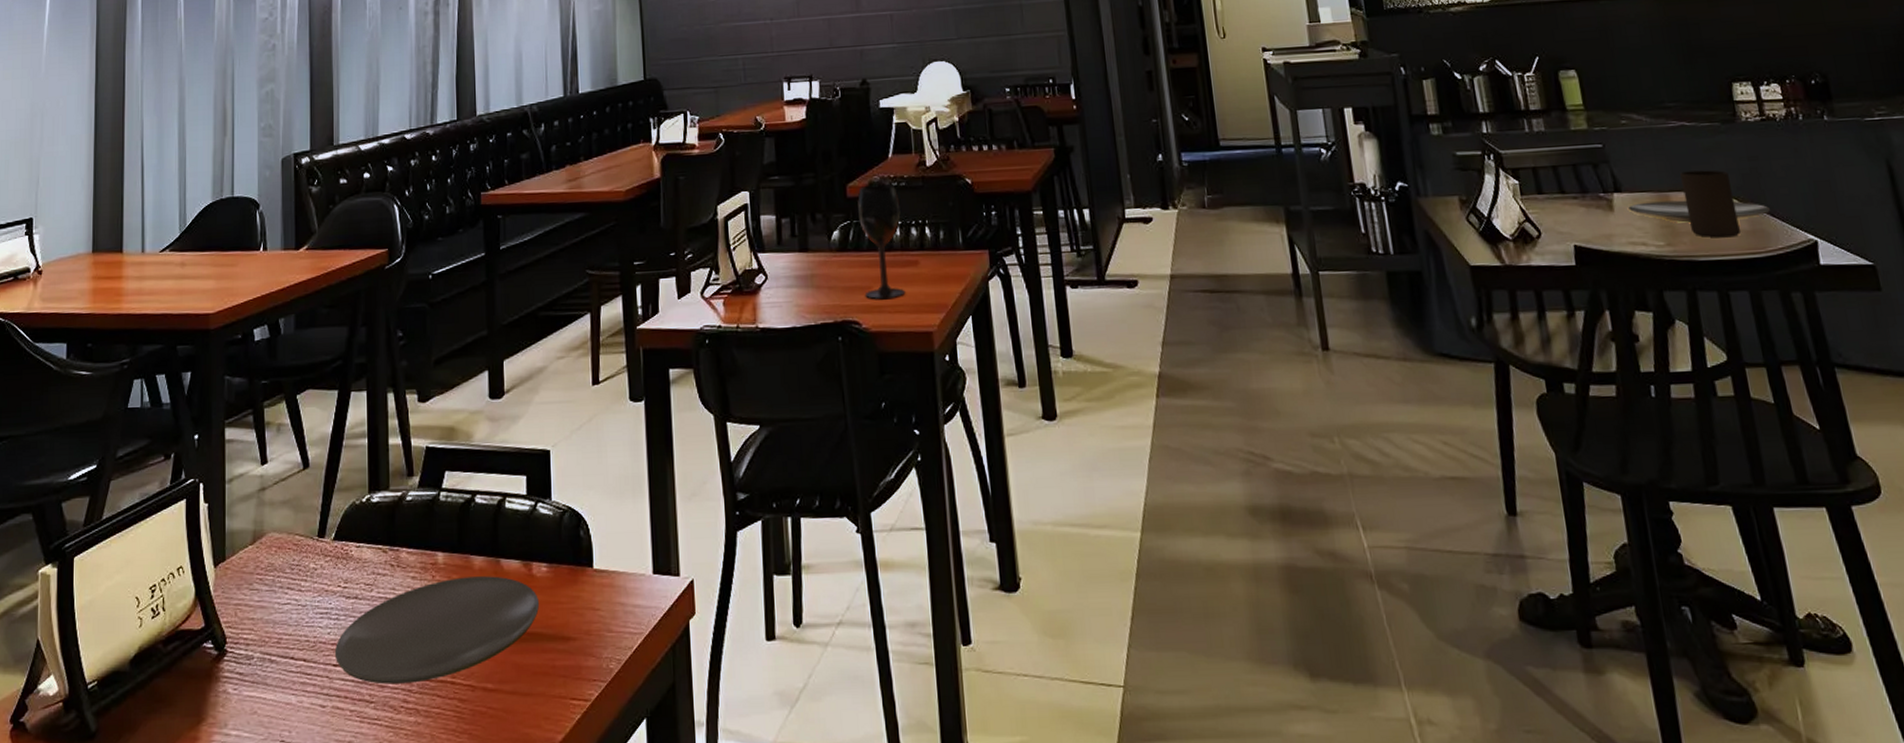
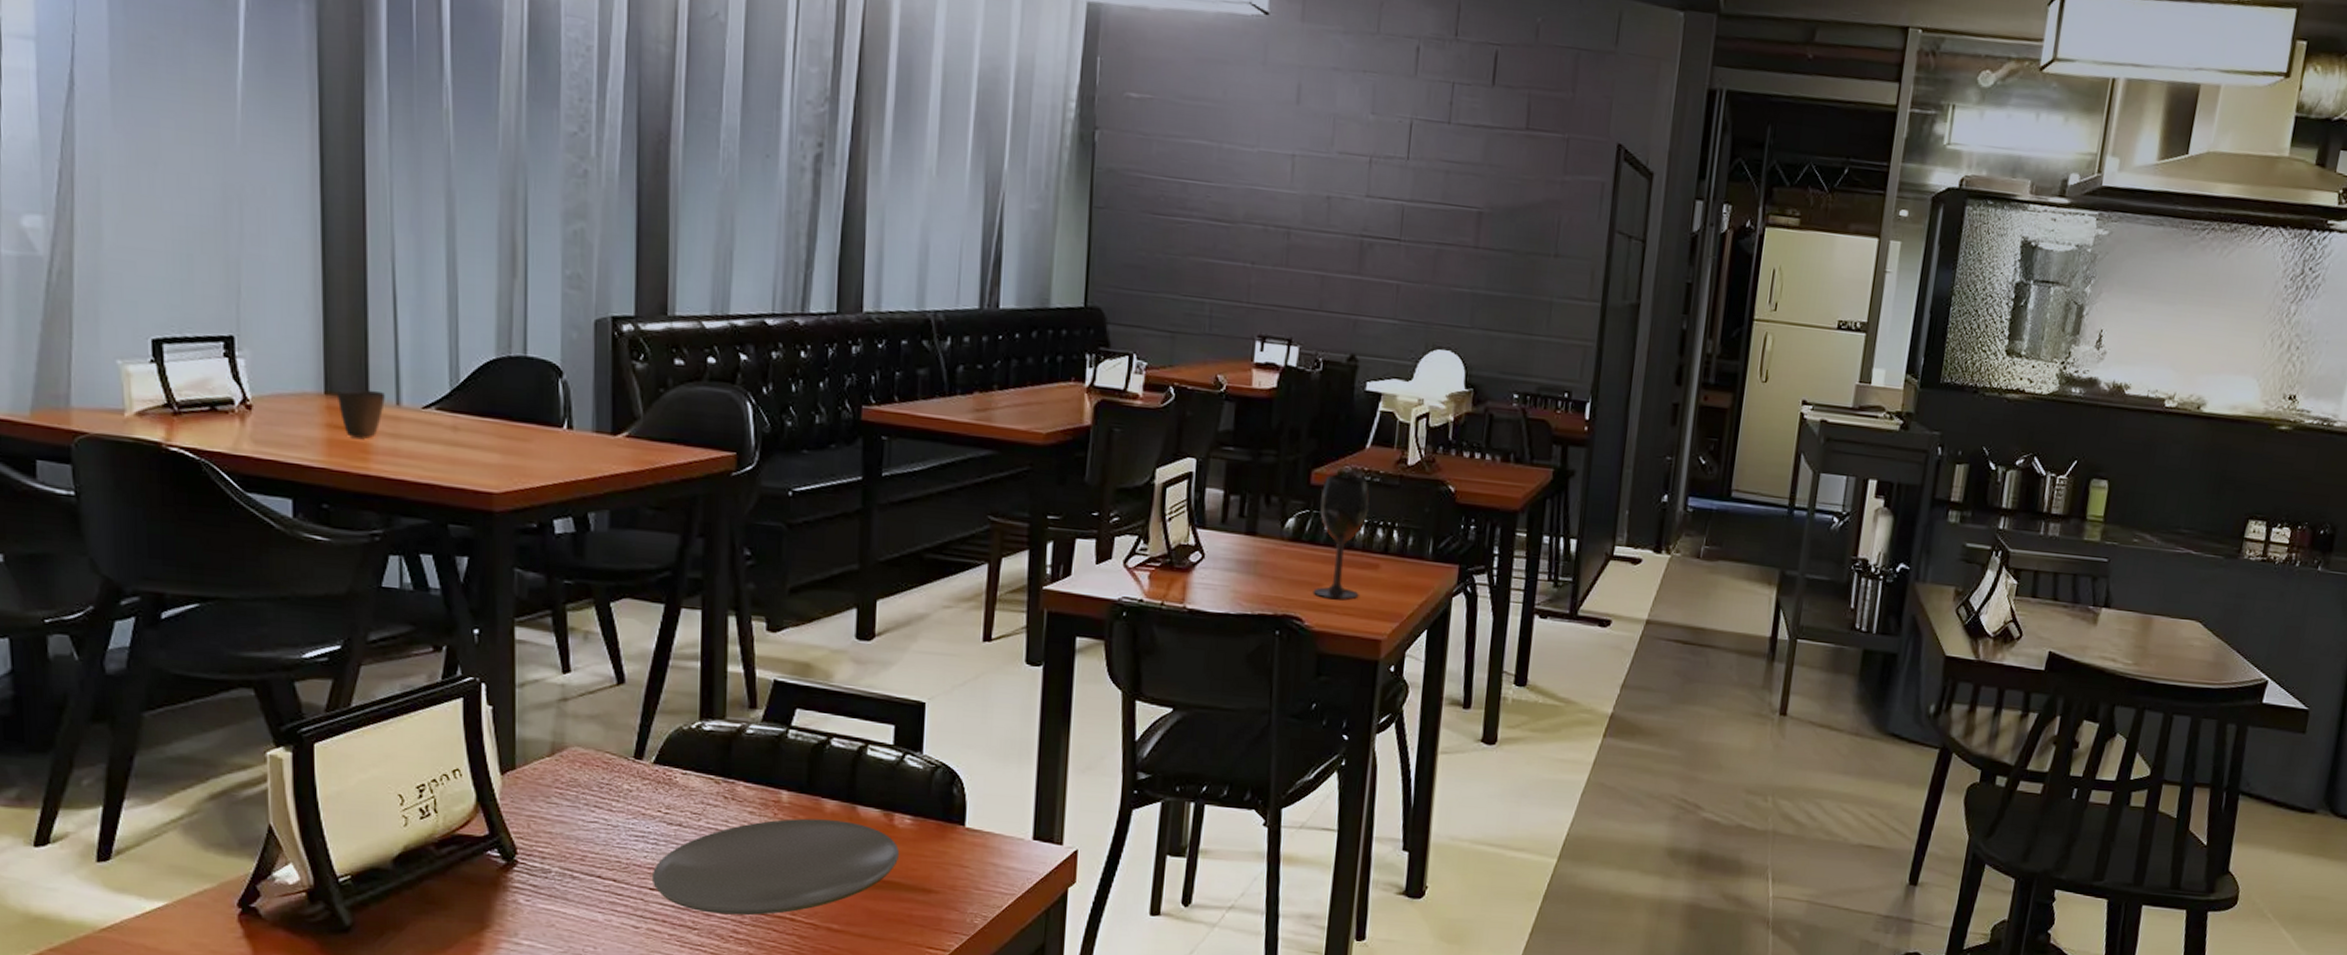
cup: none [101,244,134,285] -> present [338,389,385,439]
plate: present [1628,200,1770,223] -> none [2111,621,2238,651]
cup: present [1680,170,1741,238] -> none [2161,597,2213,666]

